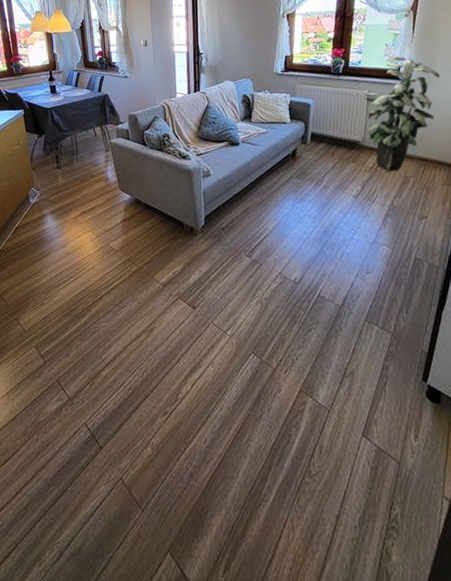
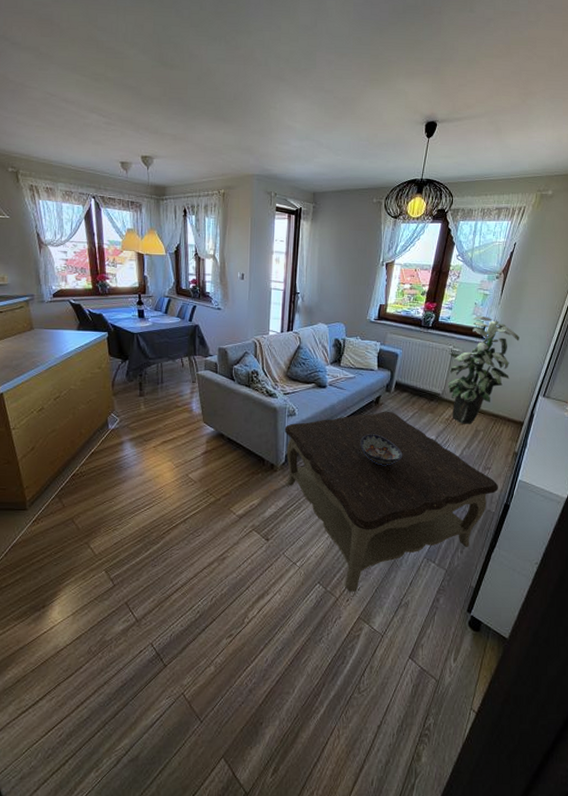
coffee table: none [201,164,440,362] -> present [284,411,499,592]
decorative bowl: none [280,189,328,221] -> present [360,434,403,465]

